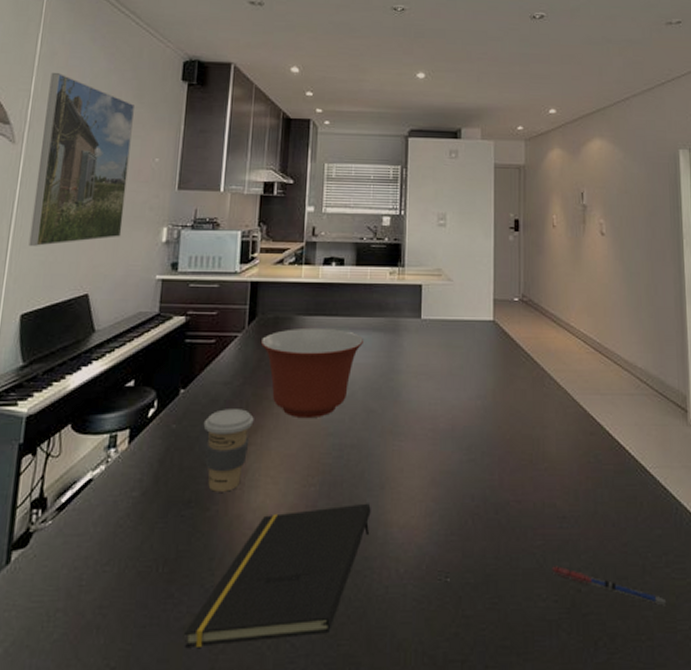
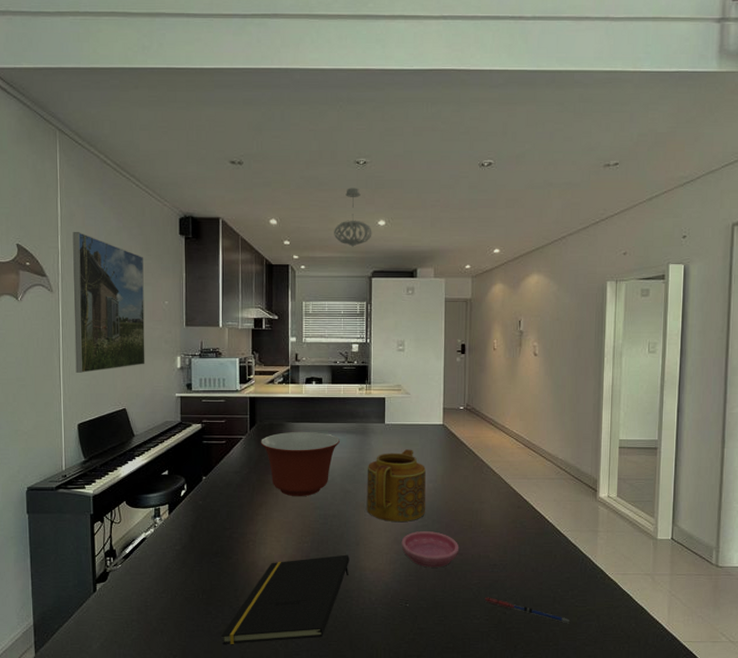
coffee cup: present [203,409,254,492] -> none [222,490,259,547]
pendant light: none [365,35,410,101] -> present [334,188,372,247]
teapot: none [395,353,472,454] -> present [366,449,426,521]
saucer: none [440,468,517,522] -> present [401,531,459,568]

